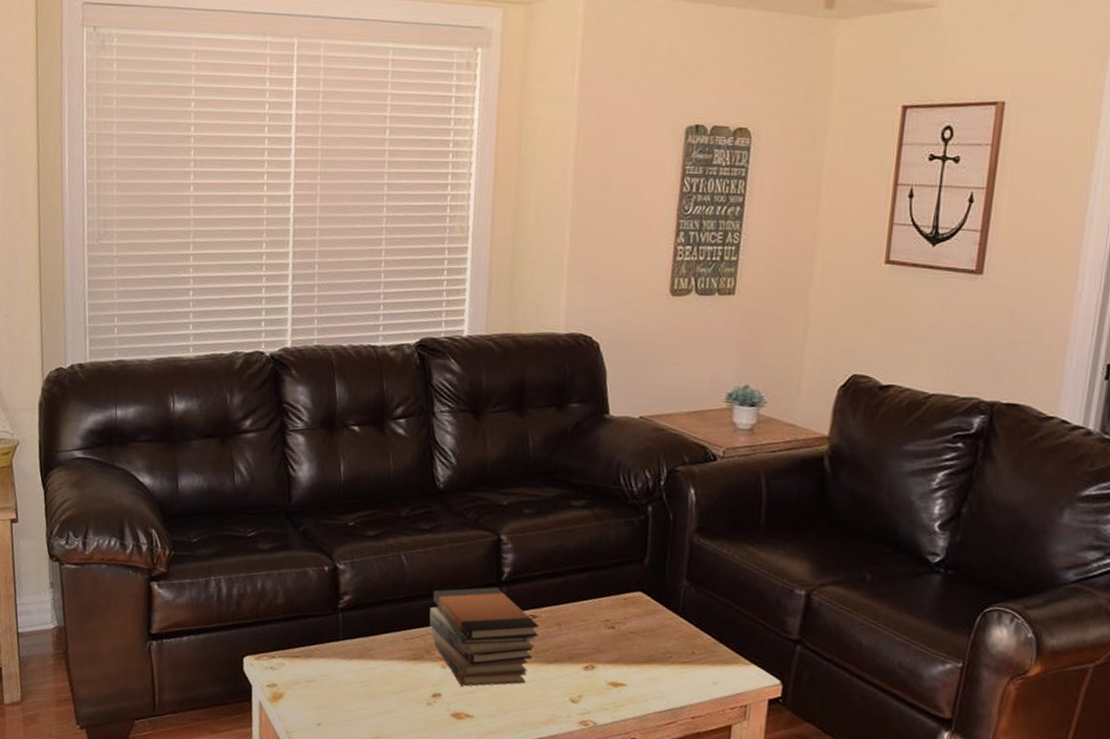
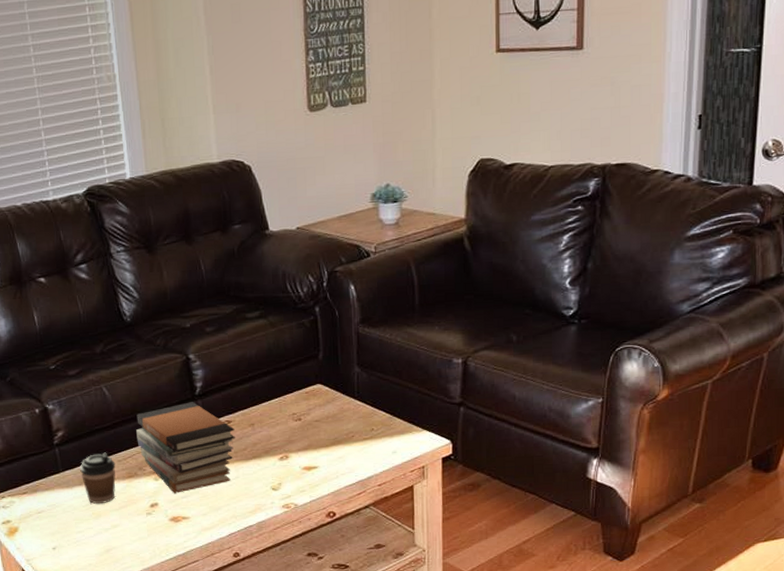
coffee cup: none [362,626,402,684] -> present [80,452,116,504]

